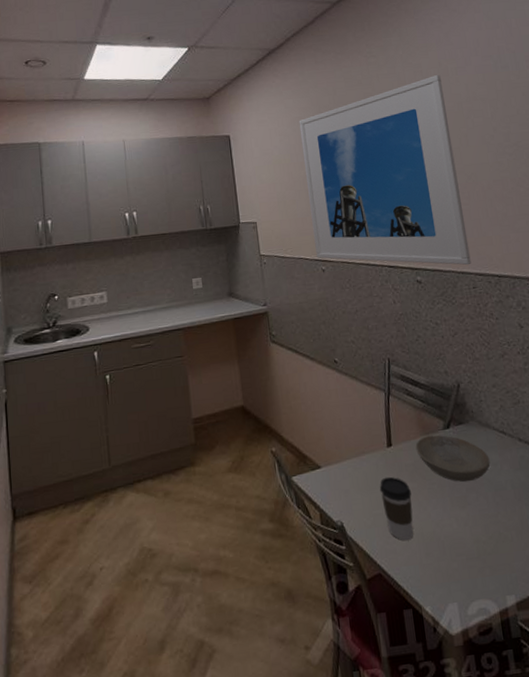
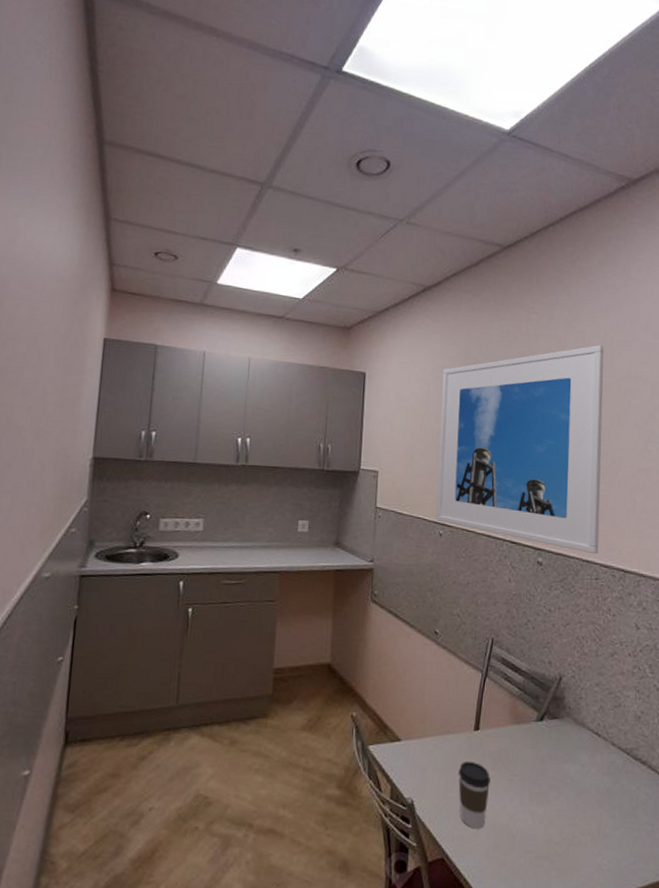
bowl: present [415,435,490,482] -> none [503,725,578,779]

